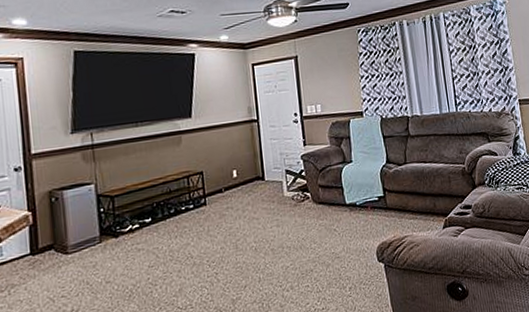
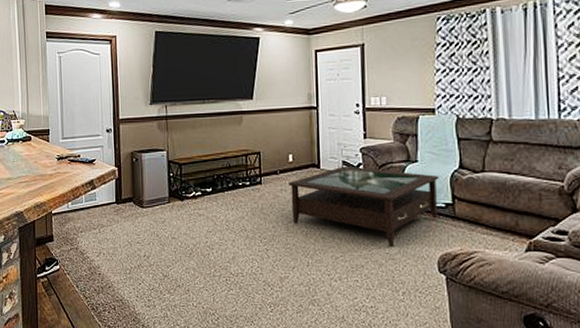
coffee table: none [234,172,373,246] -> present [288,166,439,247]

